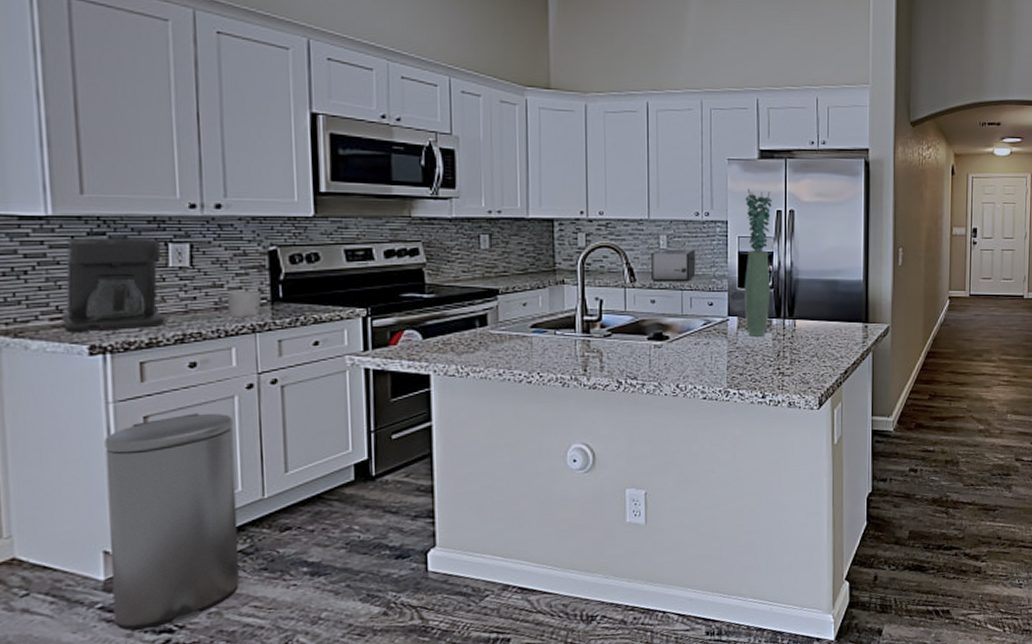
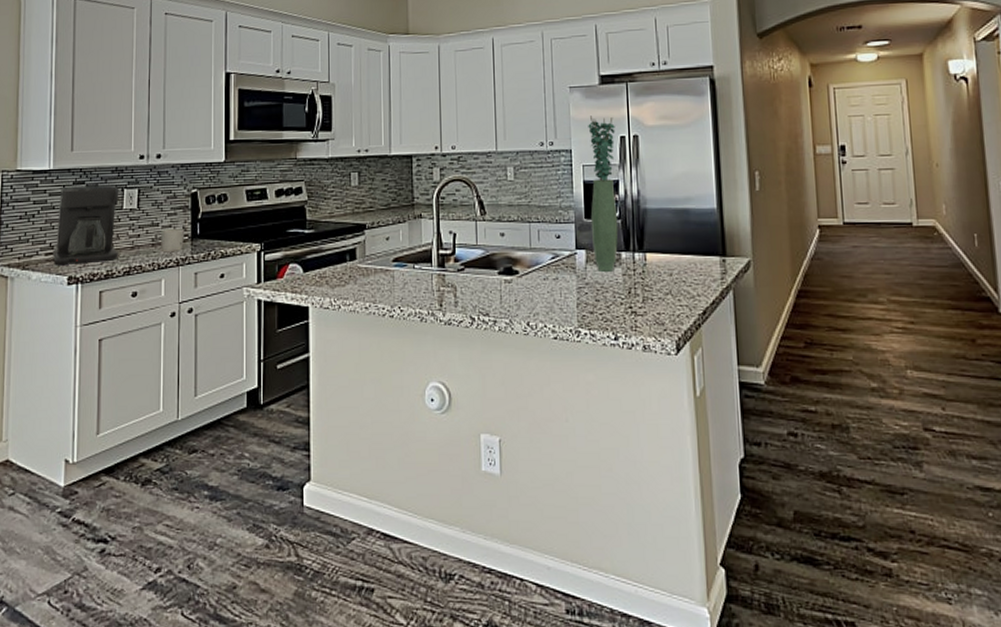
pedal bin: present [104,413,240,631] -> none [68,338,160,537]
toaster: present [651,249,696,282] -> none [500,180,543,215]

